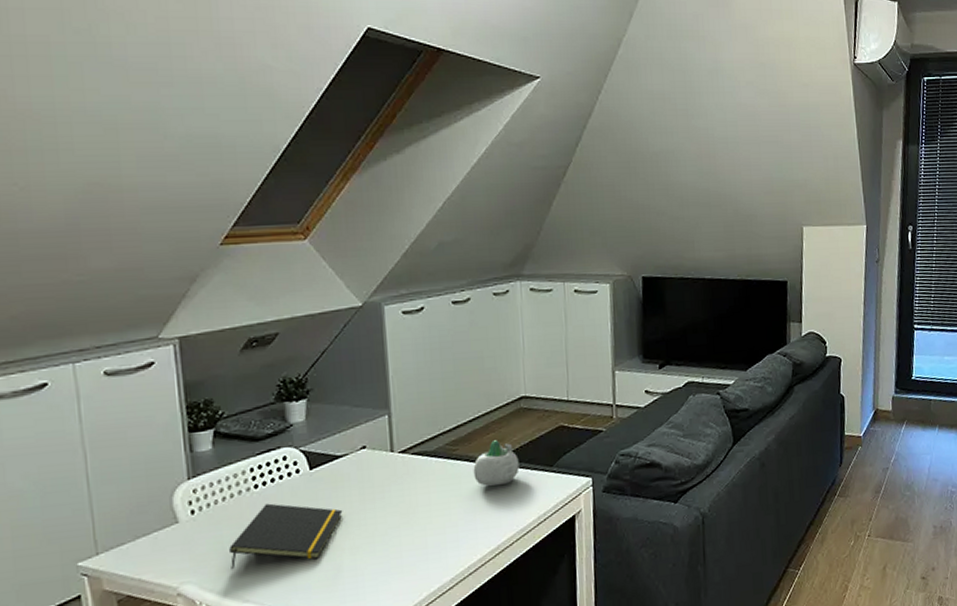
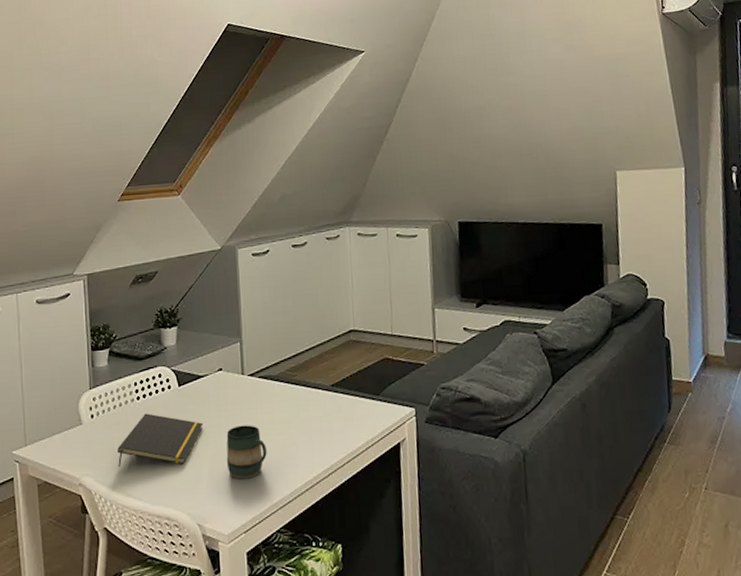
mug: none [372,508,423,570] -> present [226,425,267,479]
succulent planter: present [473,440,520,486] -> none [309,368,350,410]

